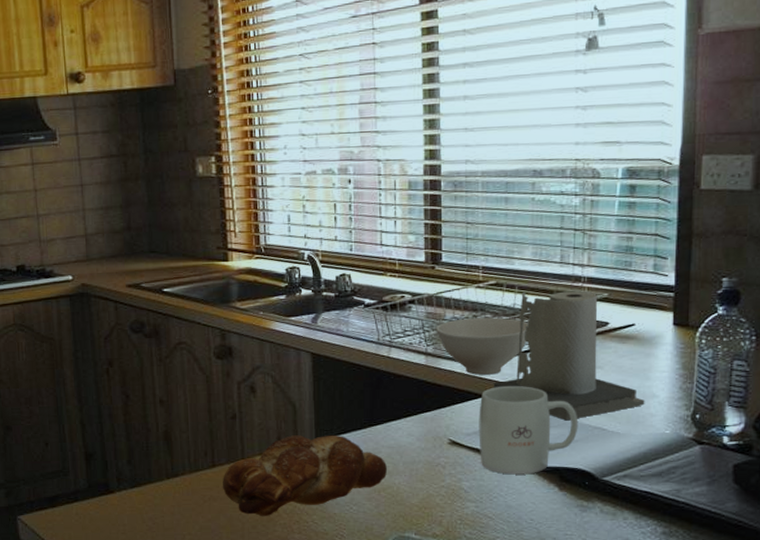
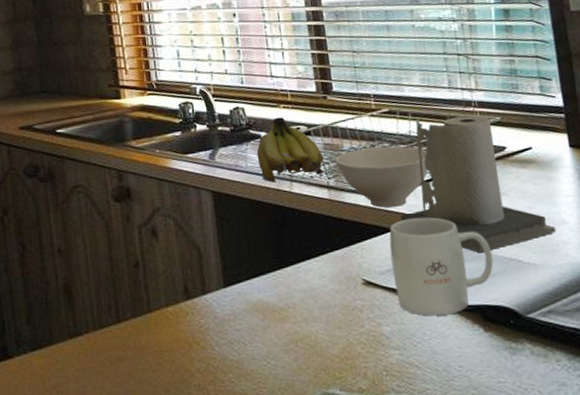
bread loaf: present [223,435,388,517] -> none [129,279,303,378]
fruit: none [359,285,425,347] -> present [256,117,324,183]

